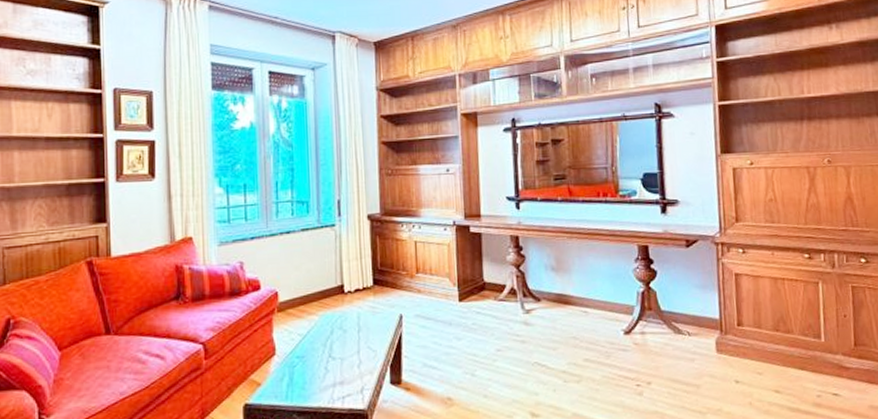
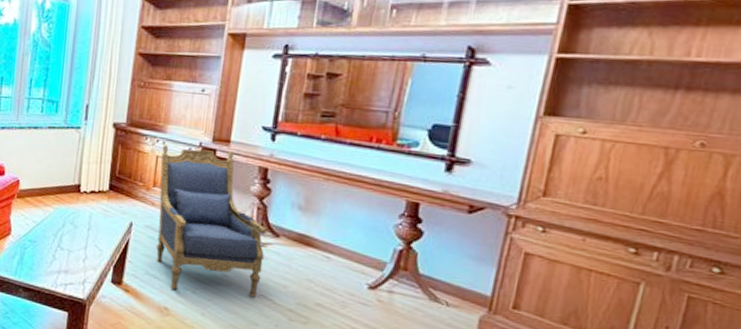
armchair: none [418,224,532,378] -> present [156,145,267,298]

